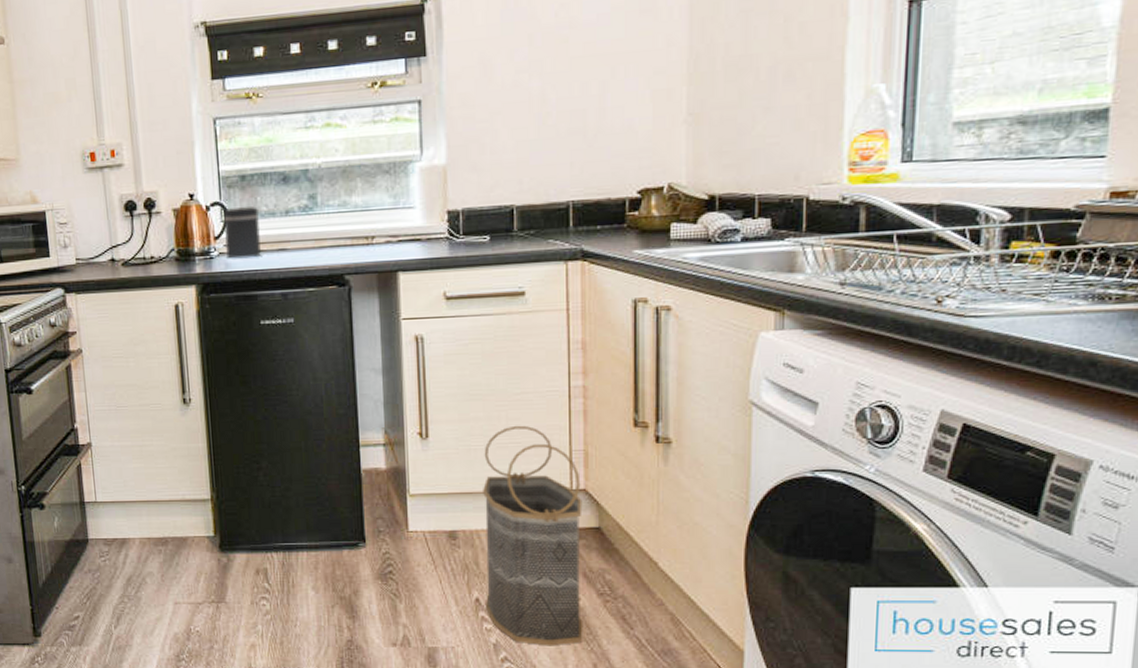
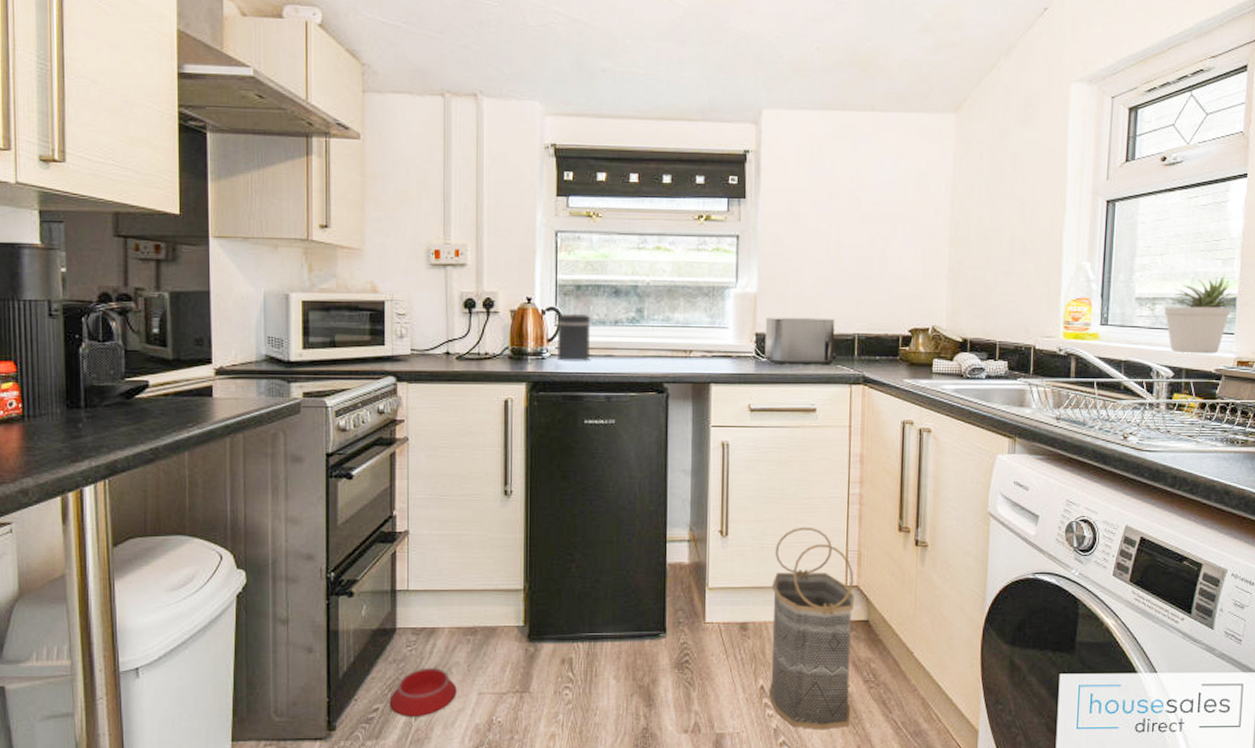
pet bowl: none [88,577,153,626] -> present [389,667,457,718]
toaster: none [458,185,547,244] -> present [764,317,837,365]
potted plant: none [996,79,1110,189] -> present [1164,275,1237,354]

